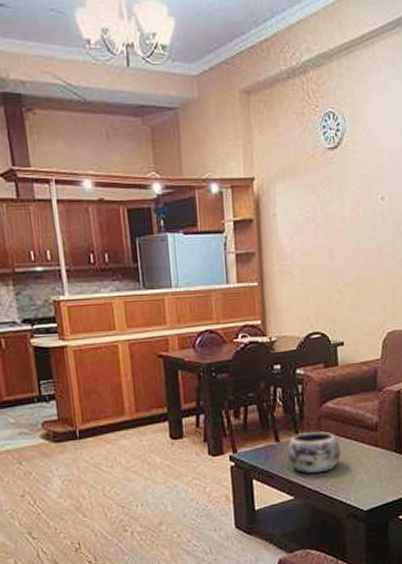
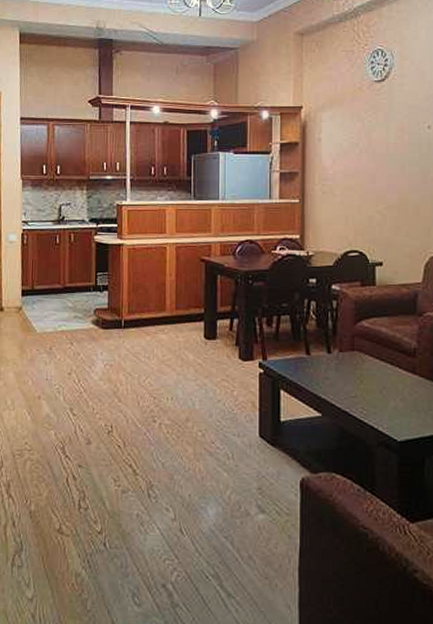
decorative bowl: present [287,430,341,474] -> none [318,349,375,394]

